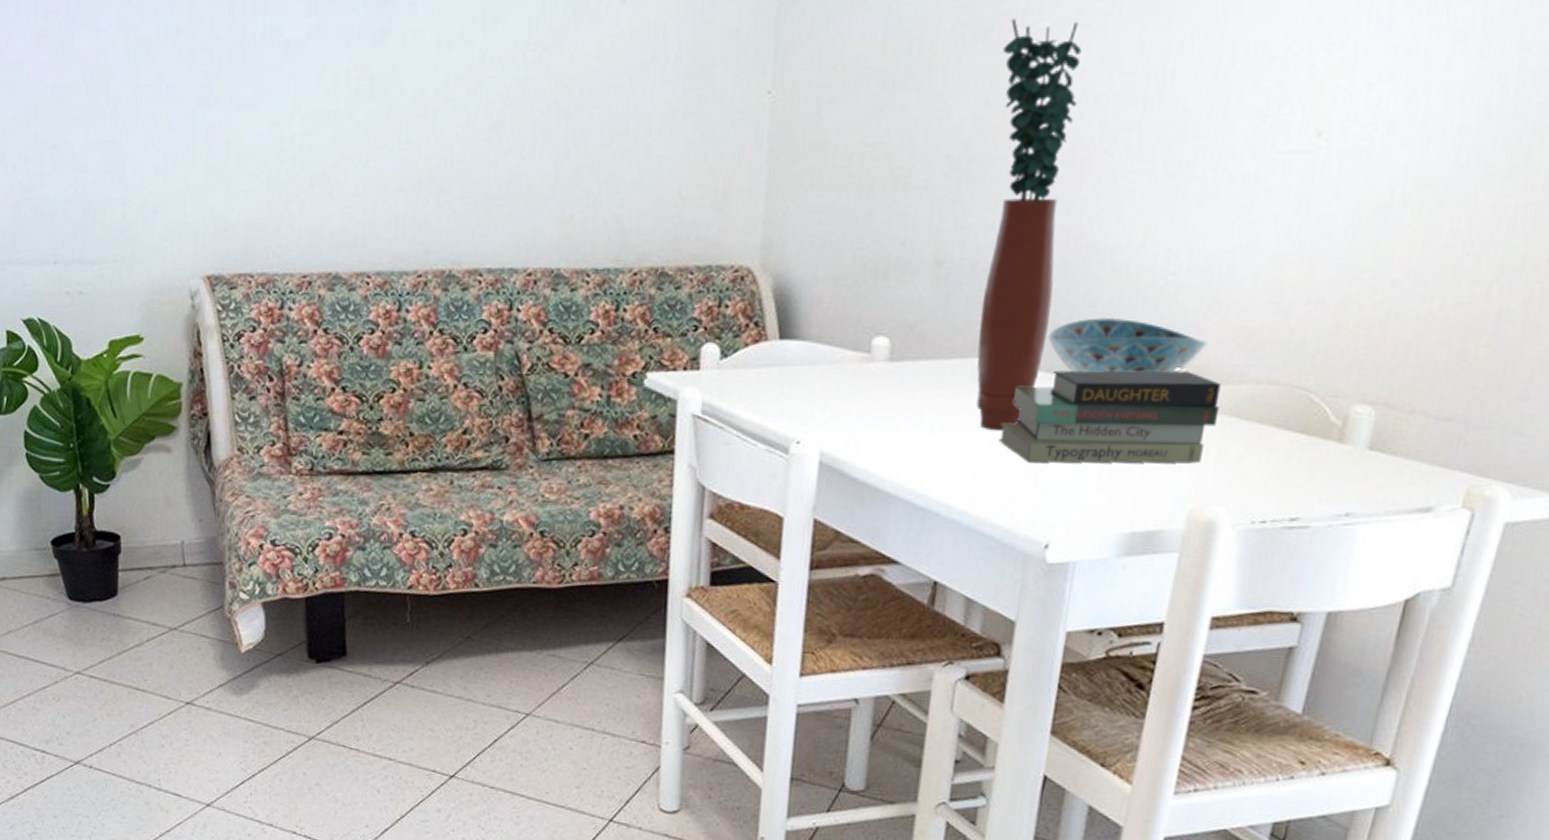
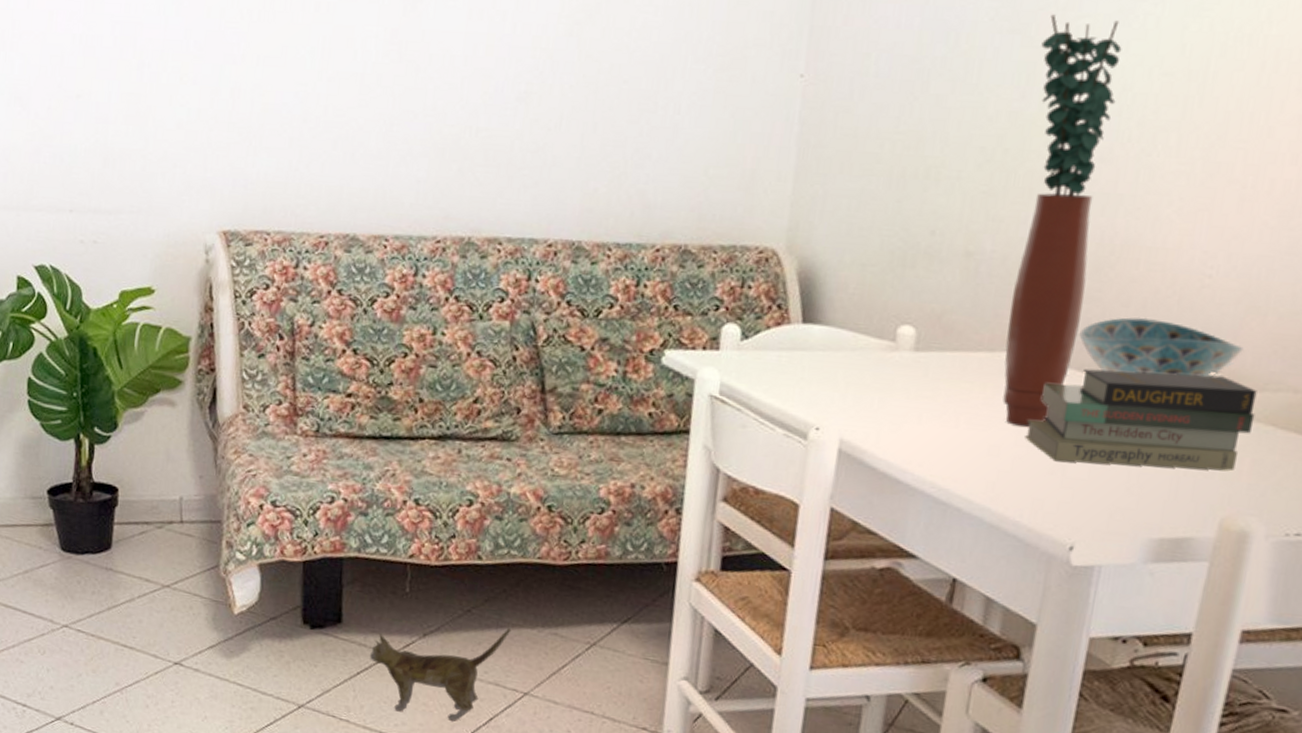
cat: none [374,652,511,745] -> present [369,628,512,721]

